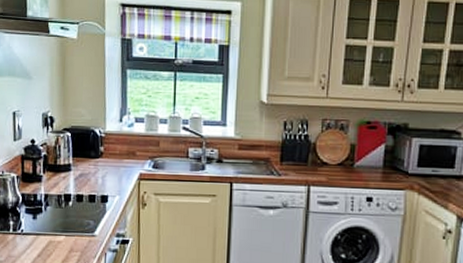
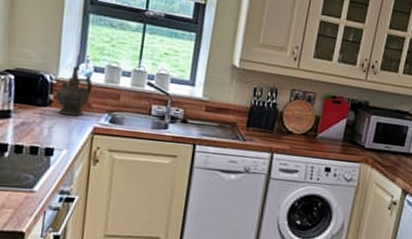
ceremonial vessel: none [104,119,136,165] -> present [54,66,93,117]

